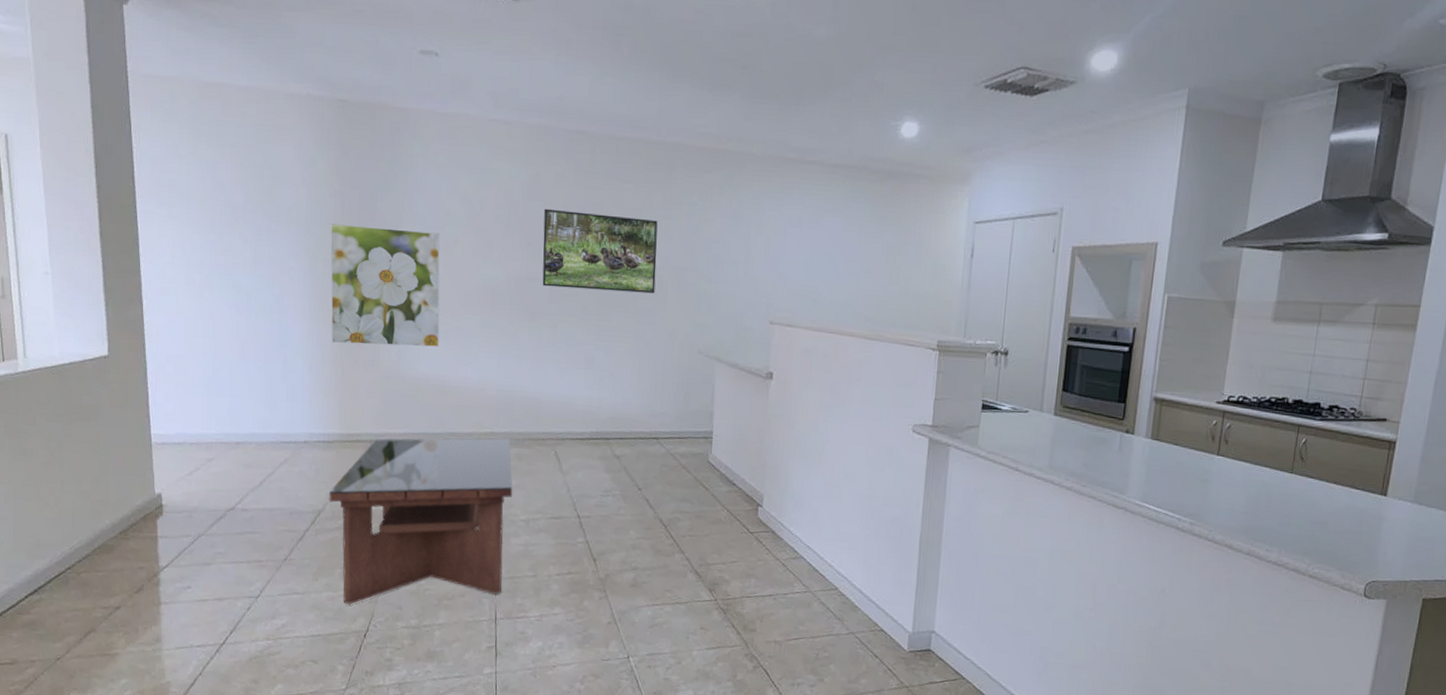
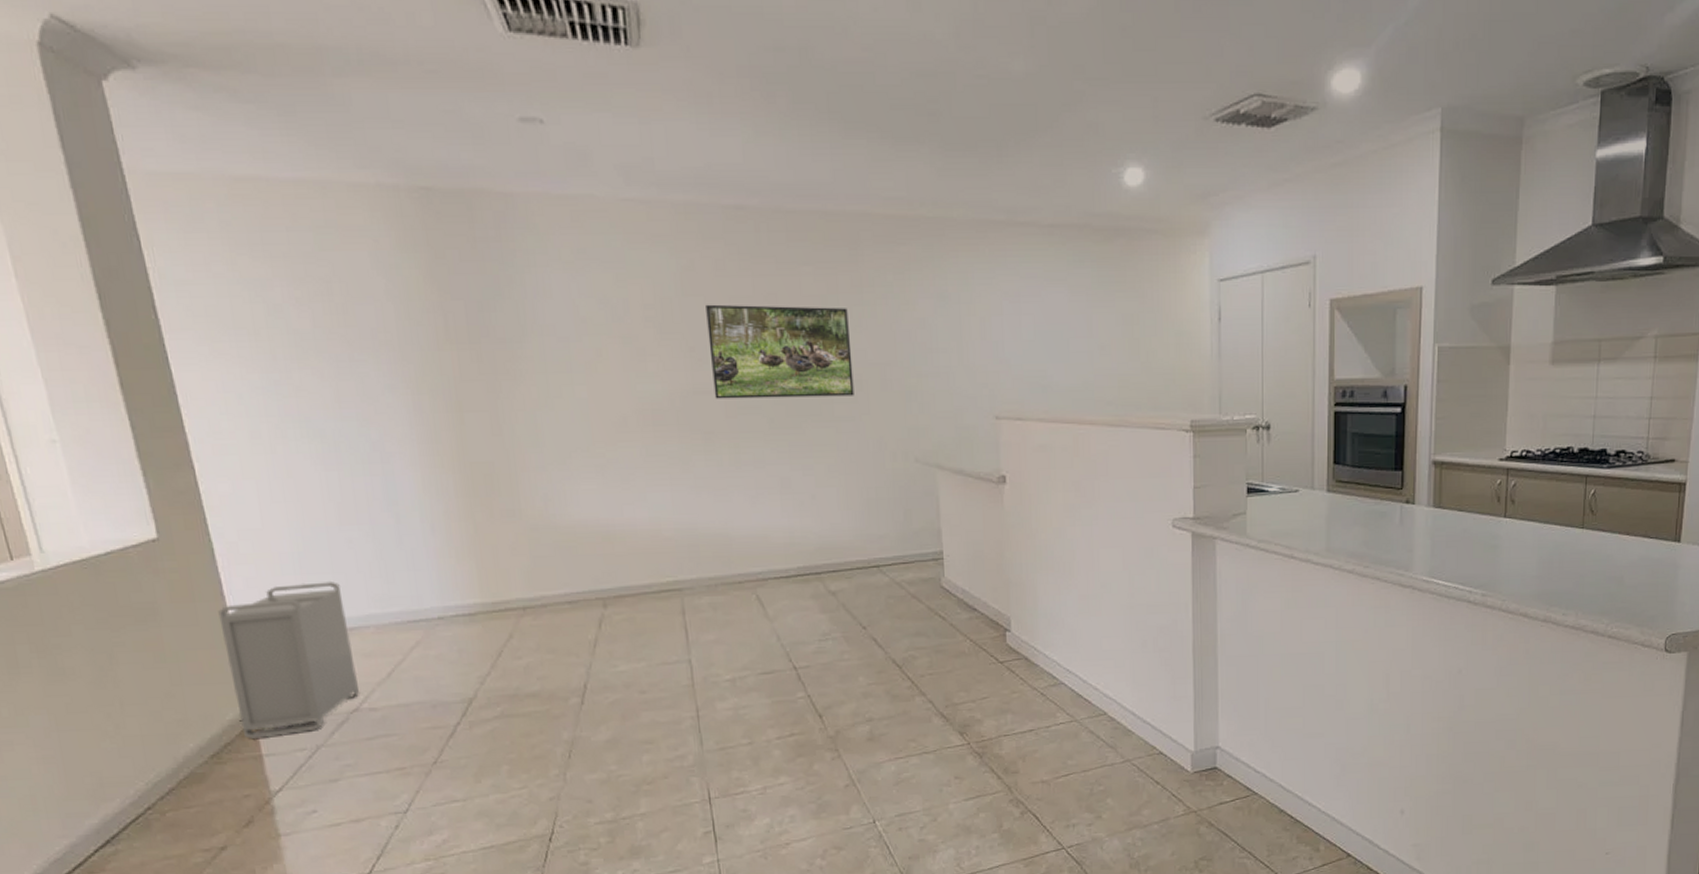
storage bin: none [142,402,237,523] -> present [218,580,360,739]
coffee table: present [329,438,513,604] -> none [480,585,712,805]
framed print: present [330,223,440,347] -> none [432,344,595,494]

